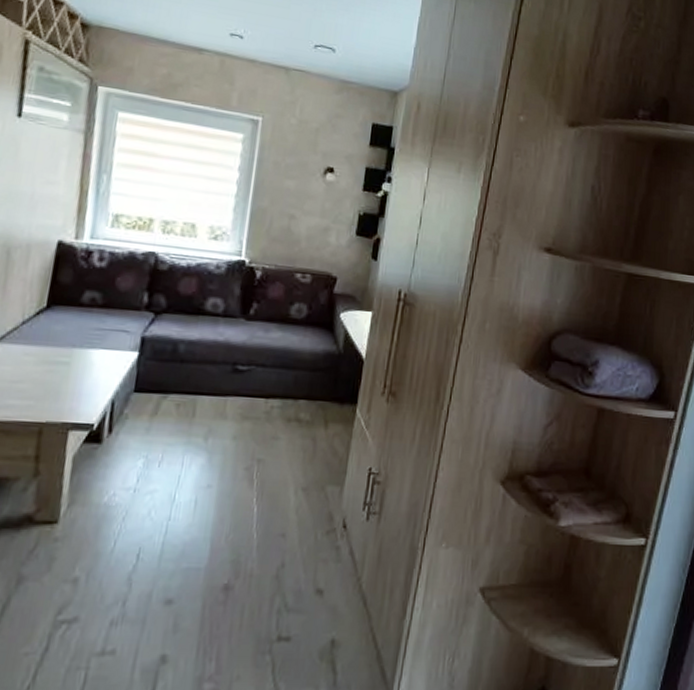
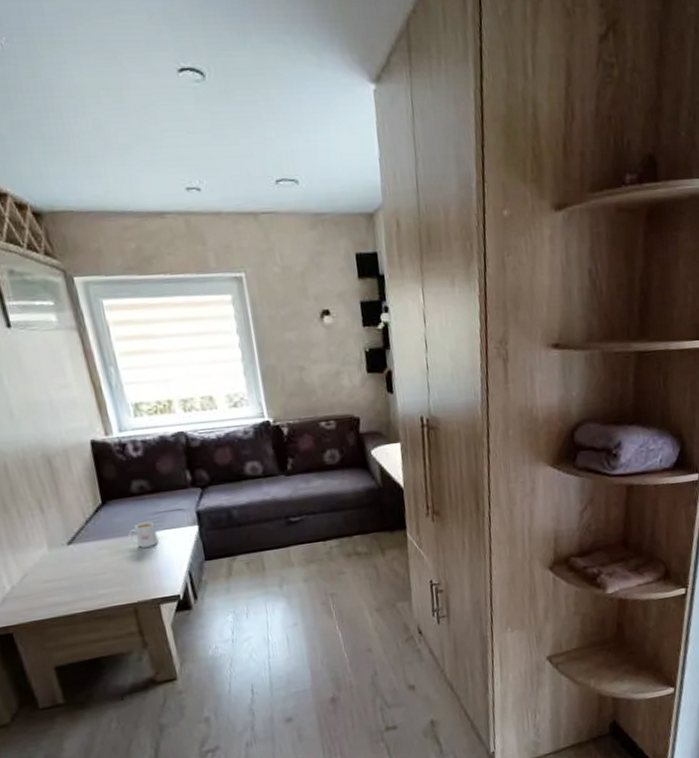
mug: none [61,336,94,364] -> present [128,521,159,548]

